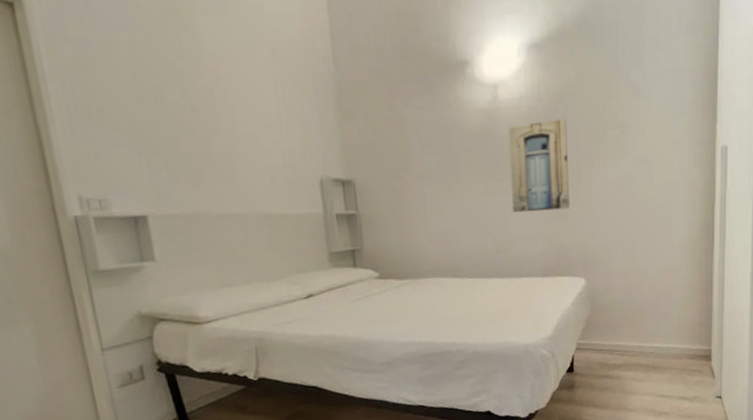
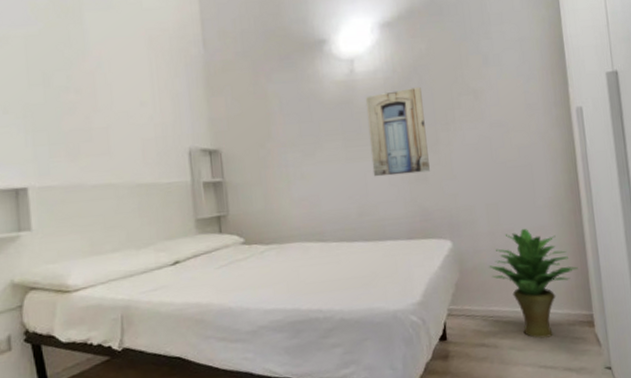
potted plant: none [619,267,703,371] -> present [489,228,578,339]

